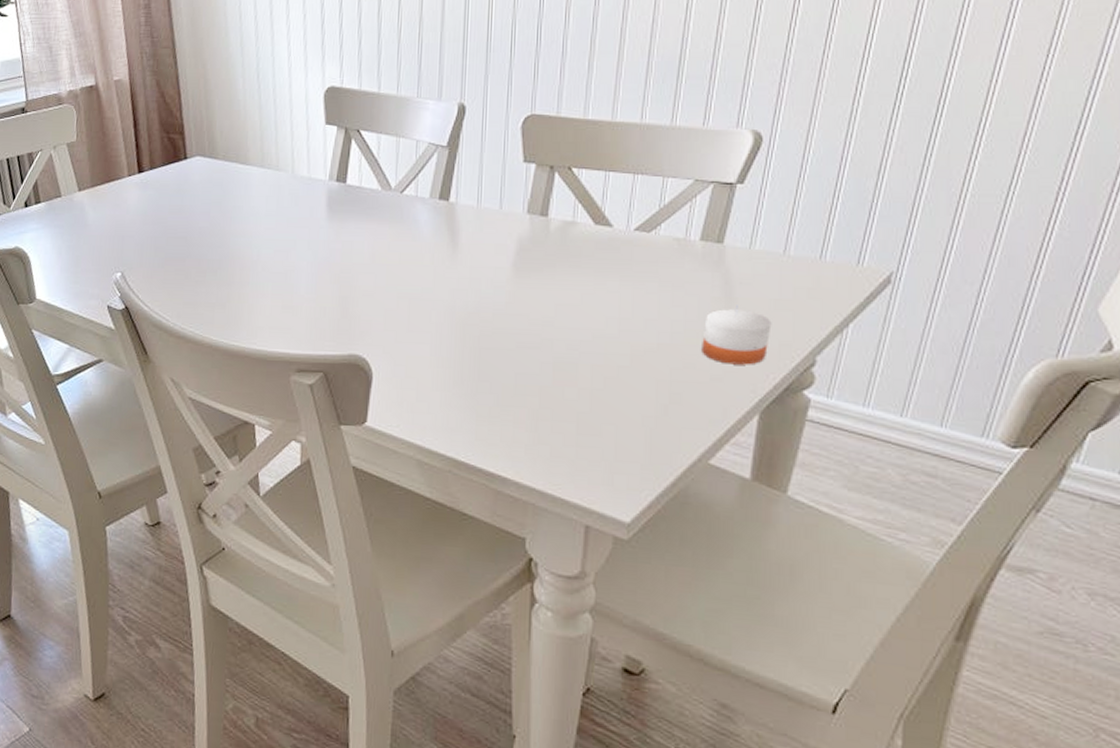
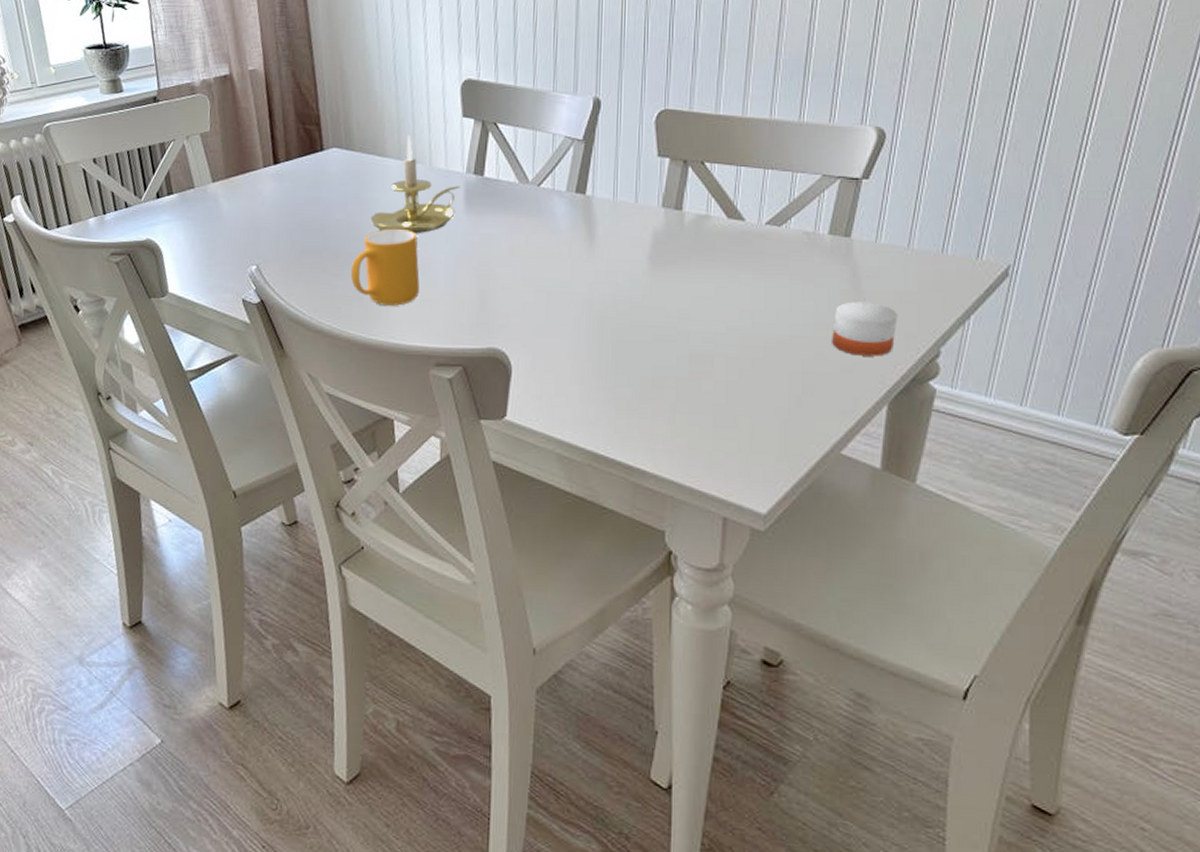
mug: none [213,236,281,312] -> present [350,228,420,306]
candle holder: none [233,143,323,242] -> present [370,135,461,234]

